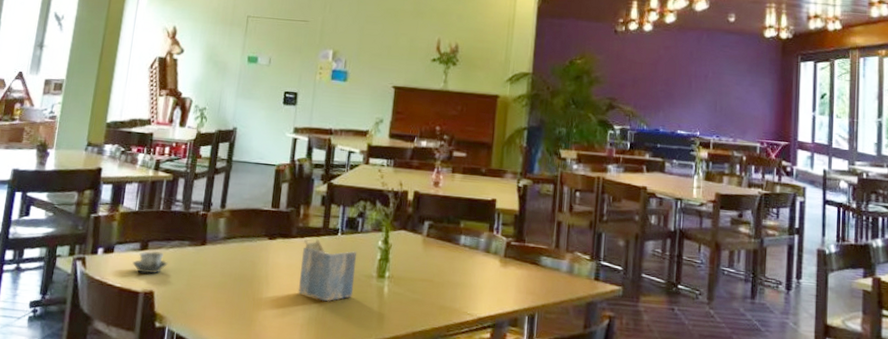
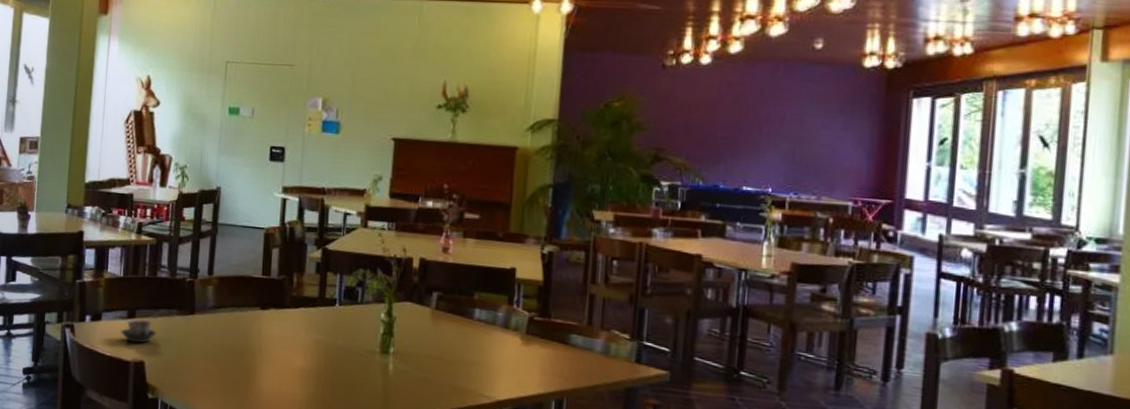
napkin holder: present [298,238,357,302] -> none [294,309,358,378]

